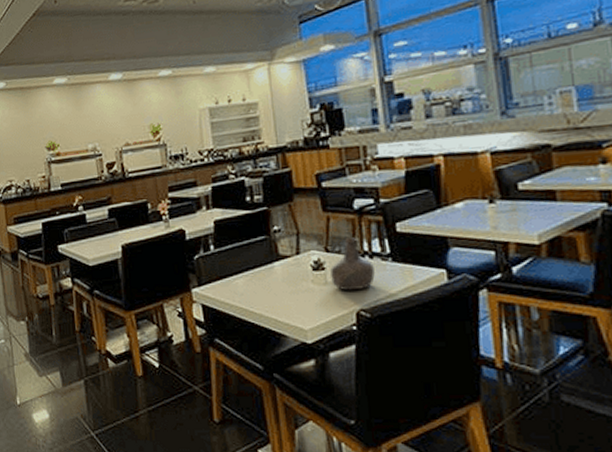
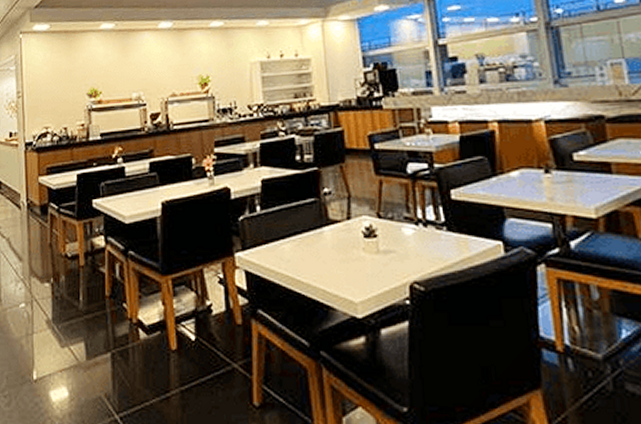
bottle: present [330,237,375,291] -> none [383,204,429,261]

